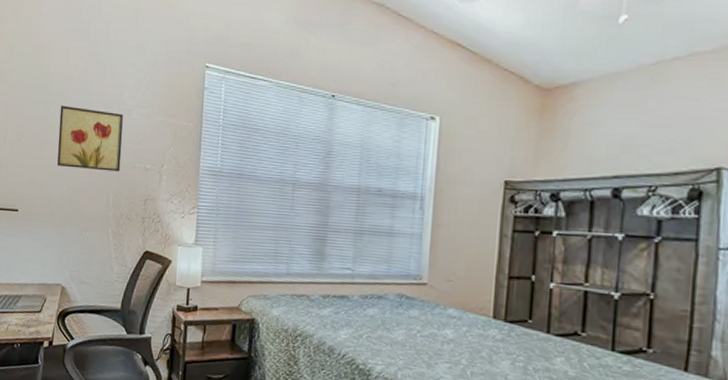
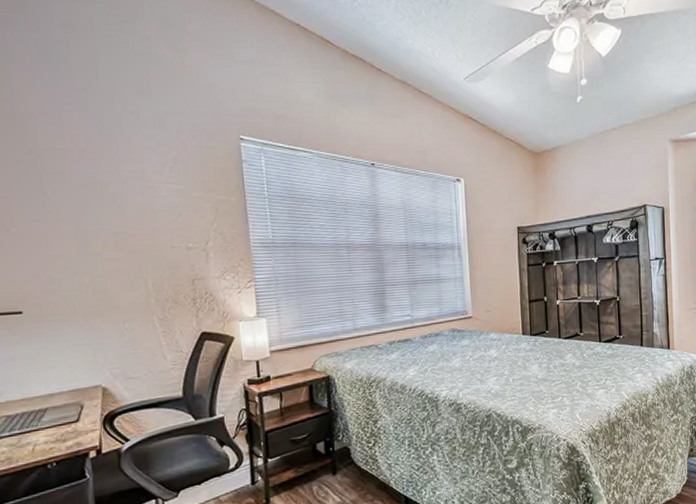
wall art: present [57,106,123,172] -> none [62,186,157,256]

